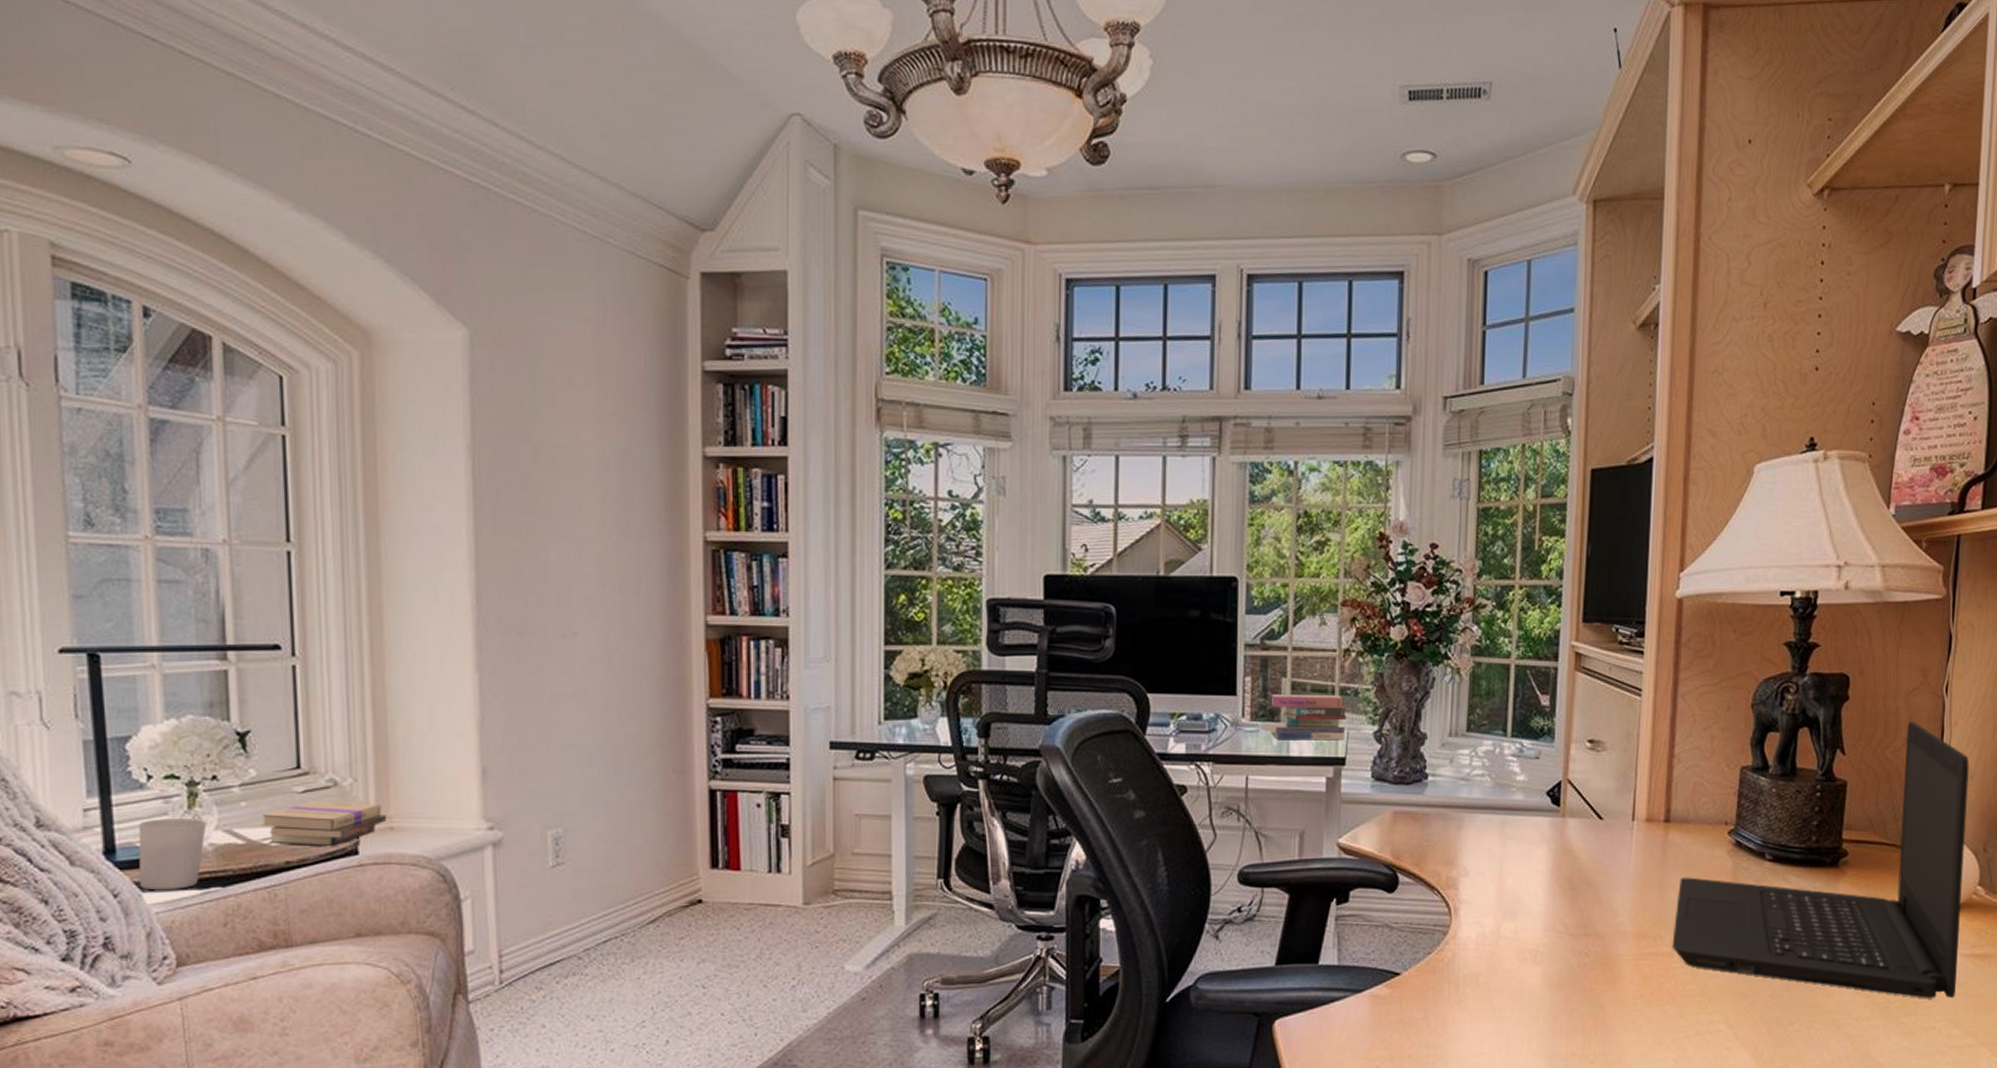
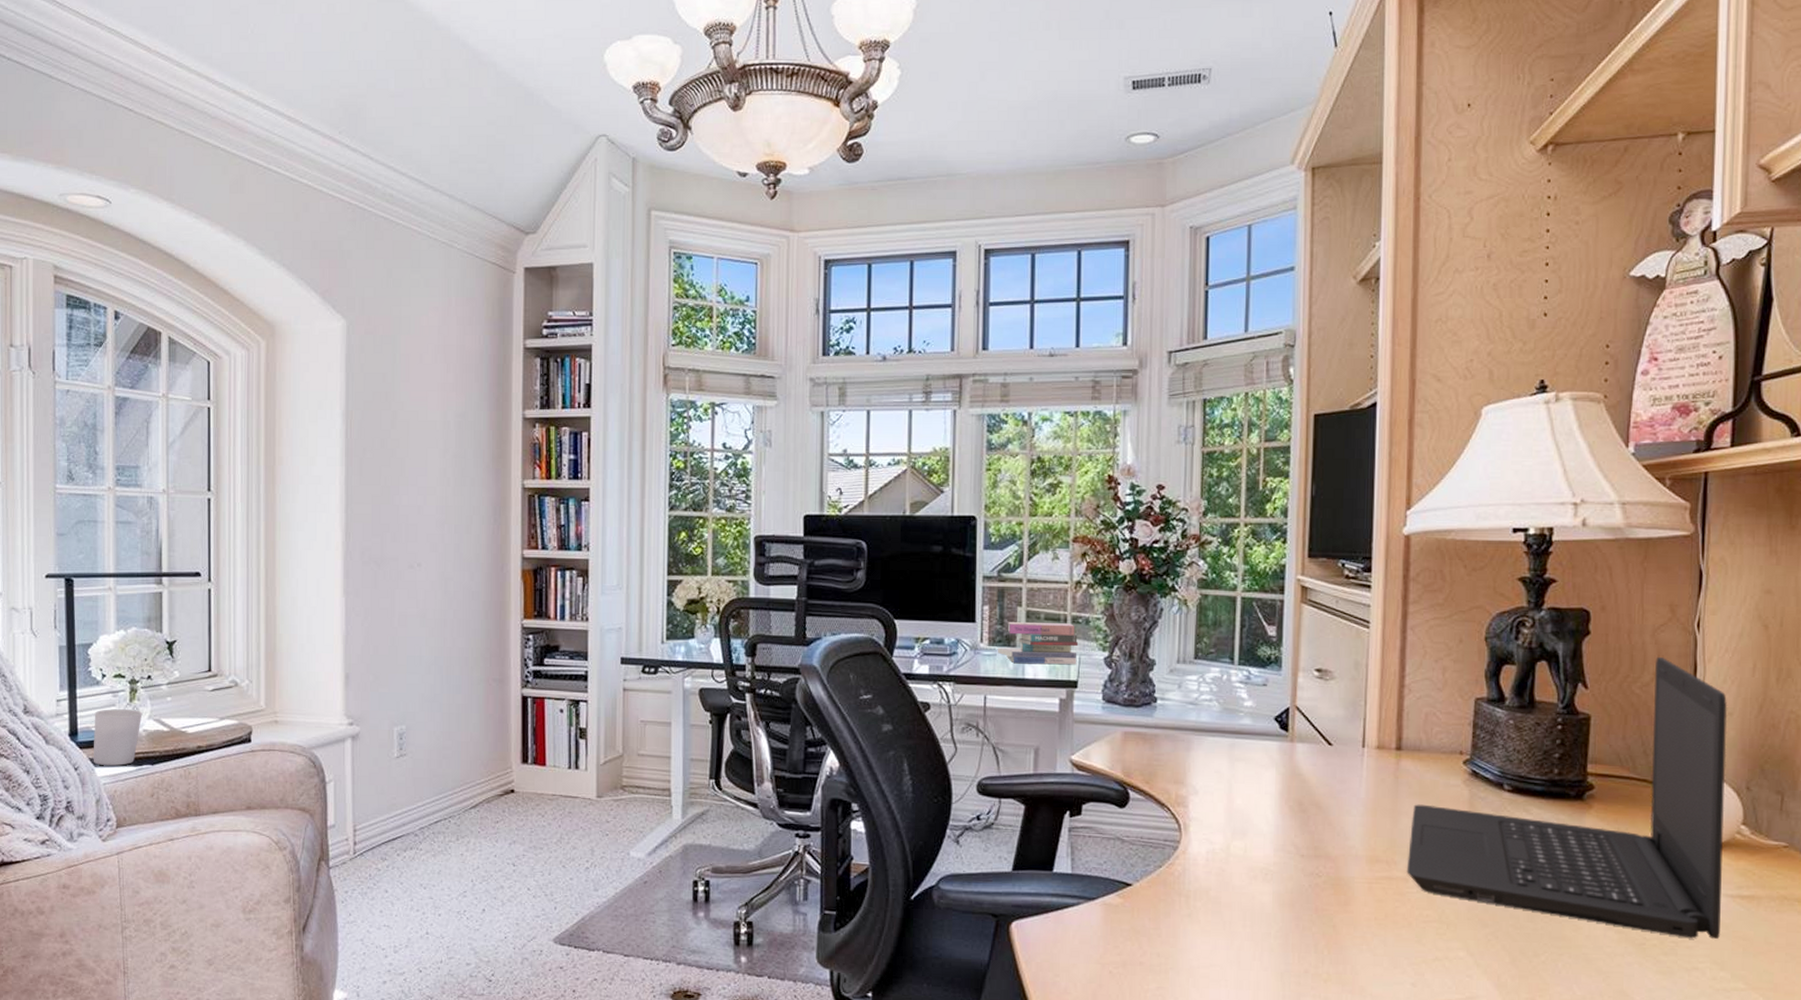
books: present [262,800,387,847] -> none [181,697,273,736]

